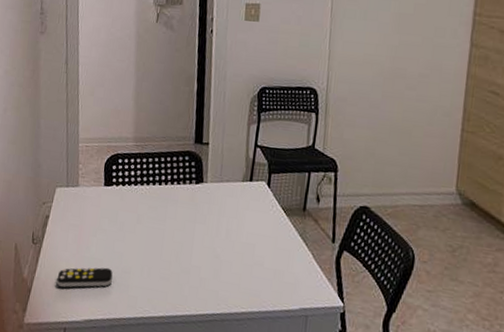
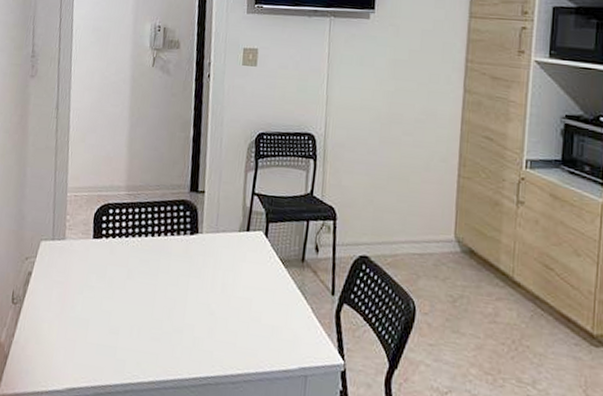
remote control: present [56,267,113,288] -> none [37,328,100,352]

